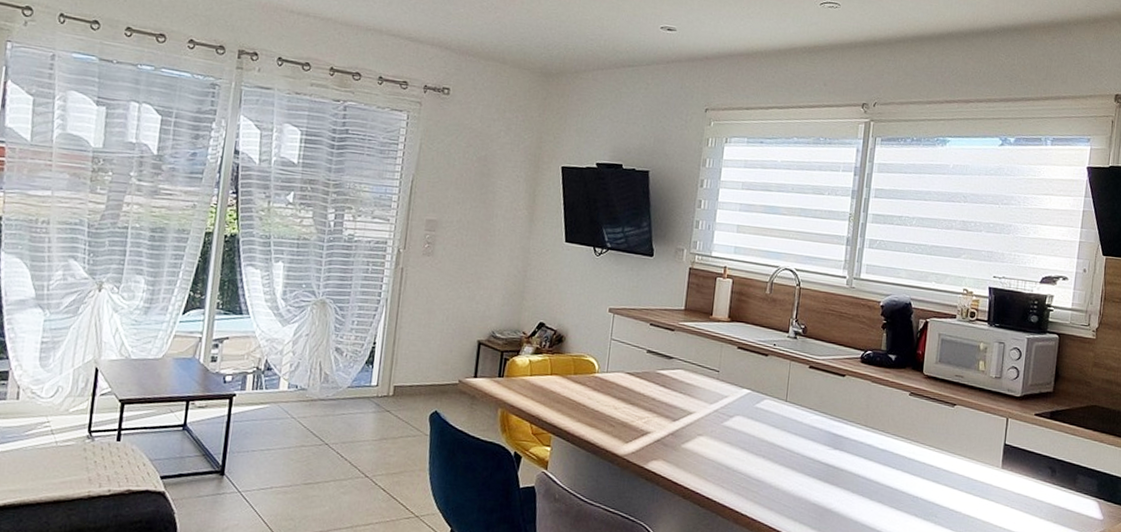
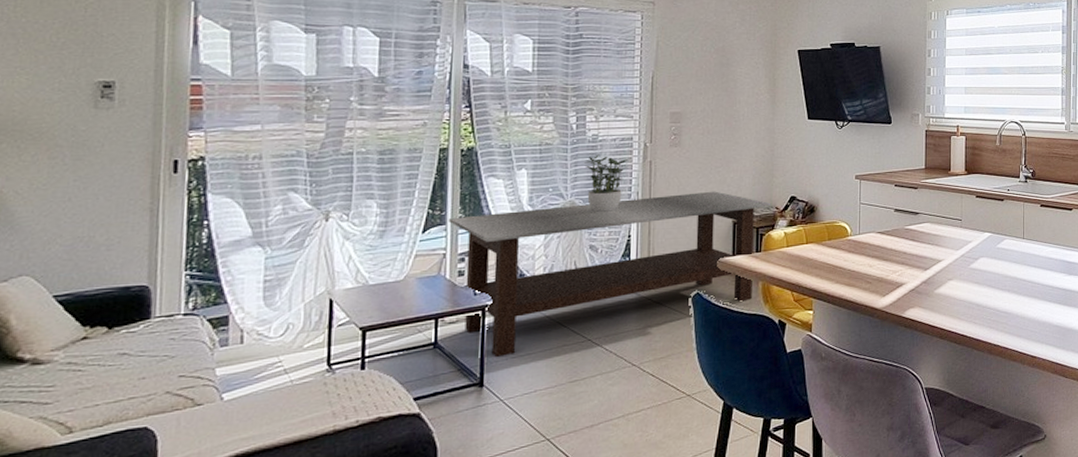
coffee table: none [207,302,519,449] -> present [449,191,771,358]
potted plant: none [338,254,381,316] -> present [584,153,629,212]

